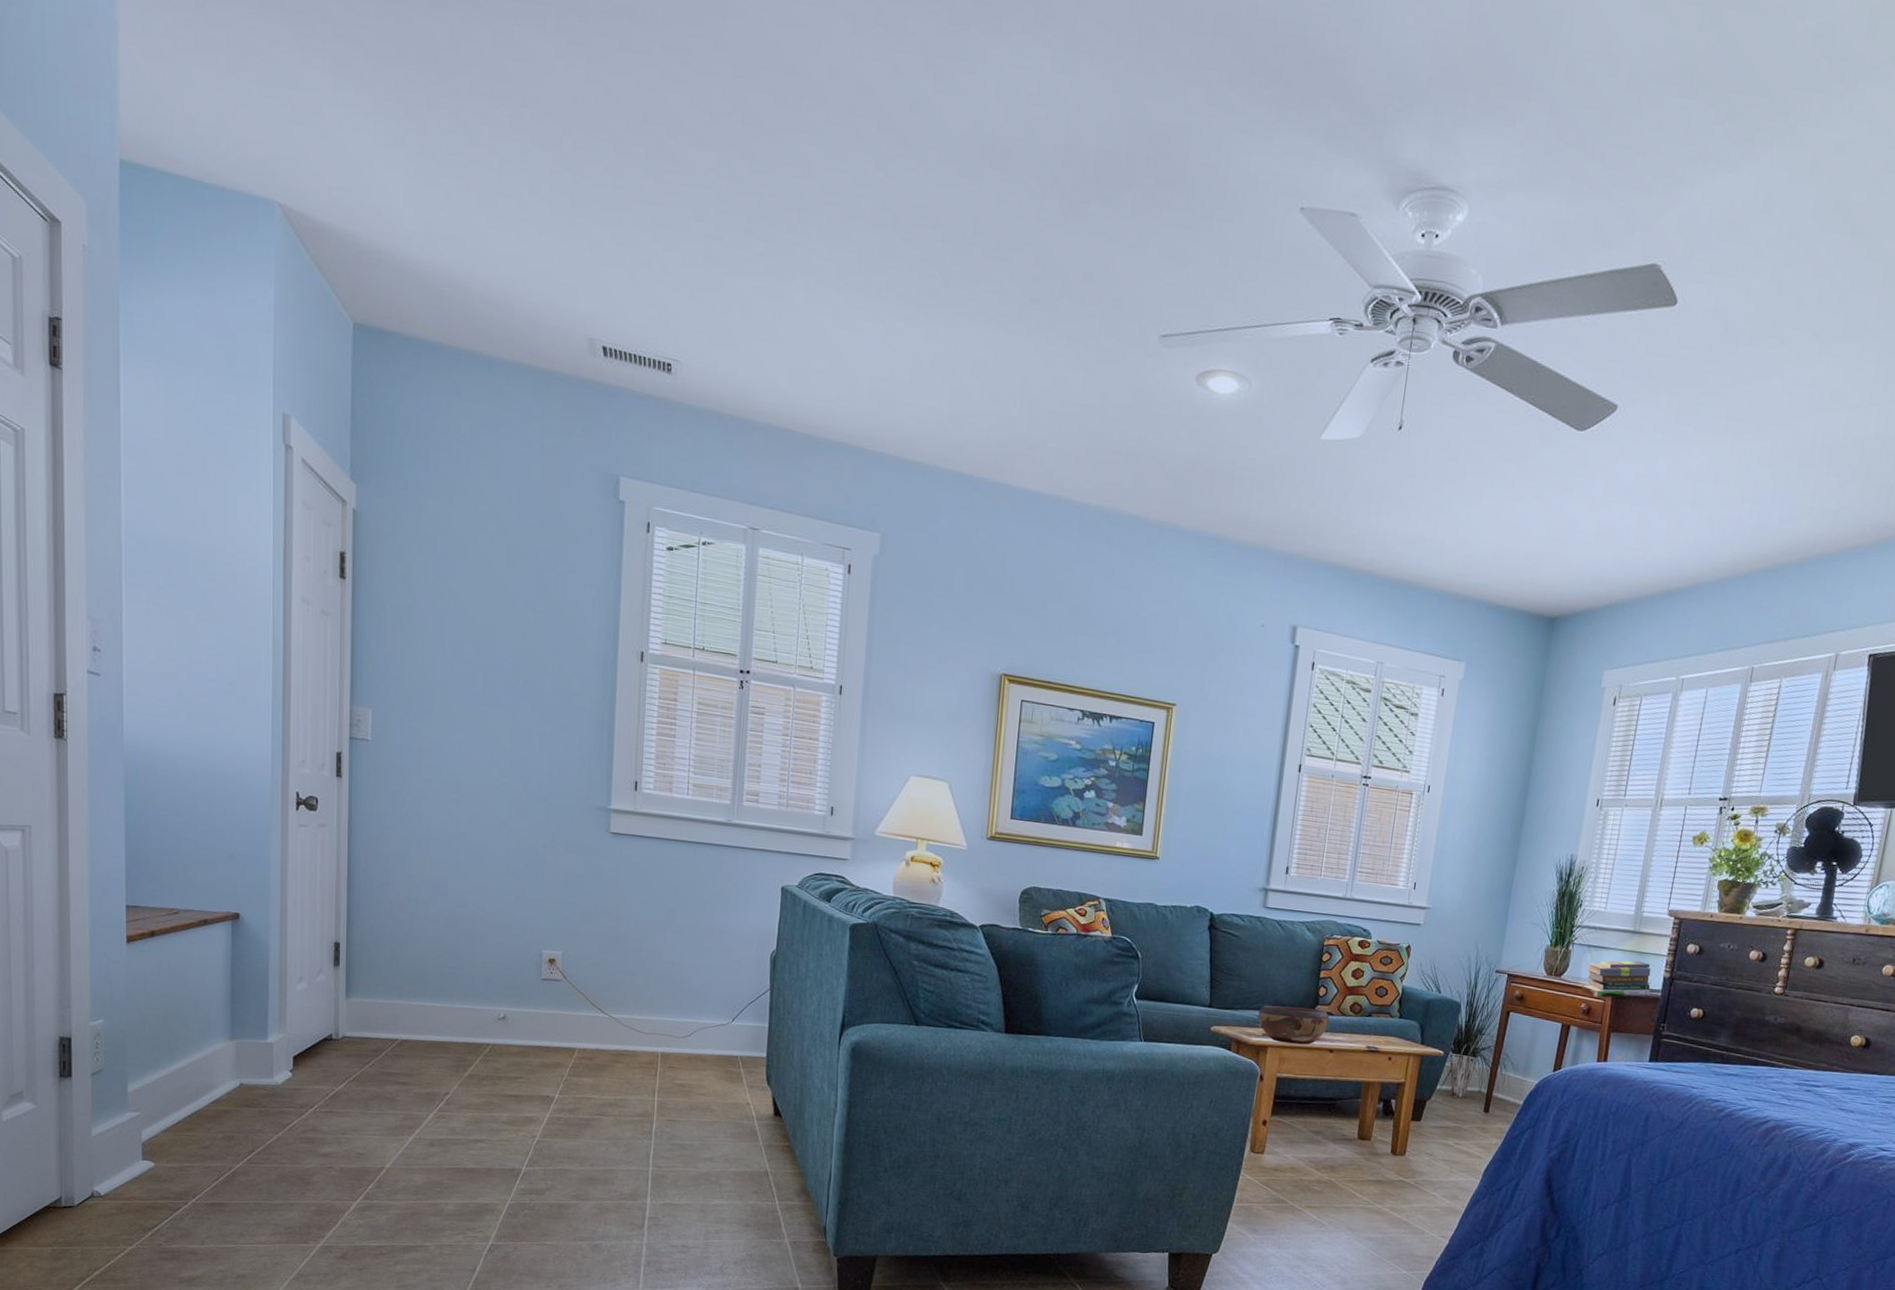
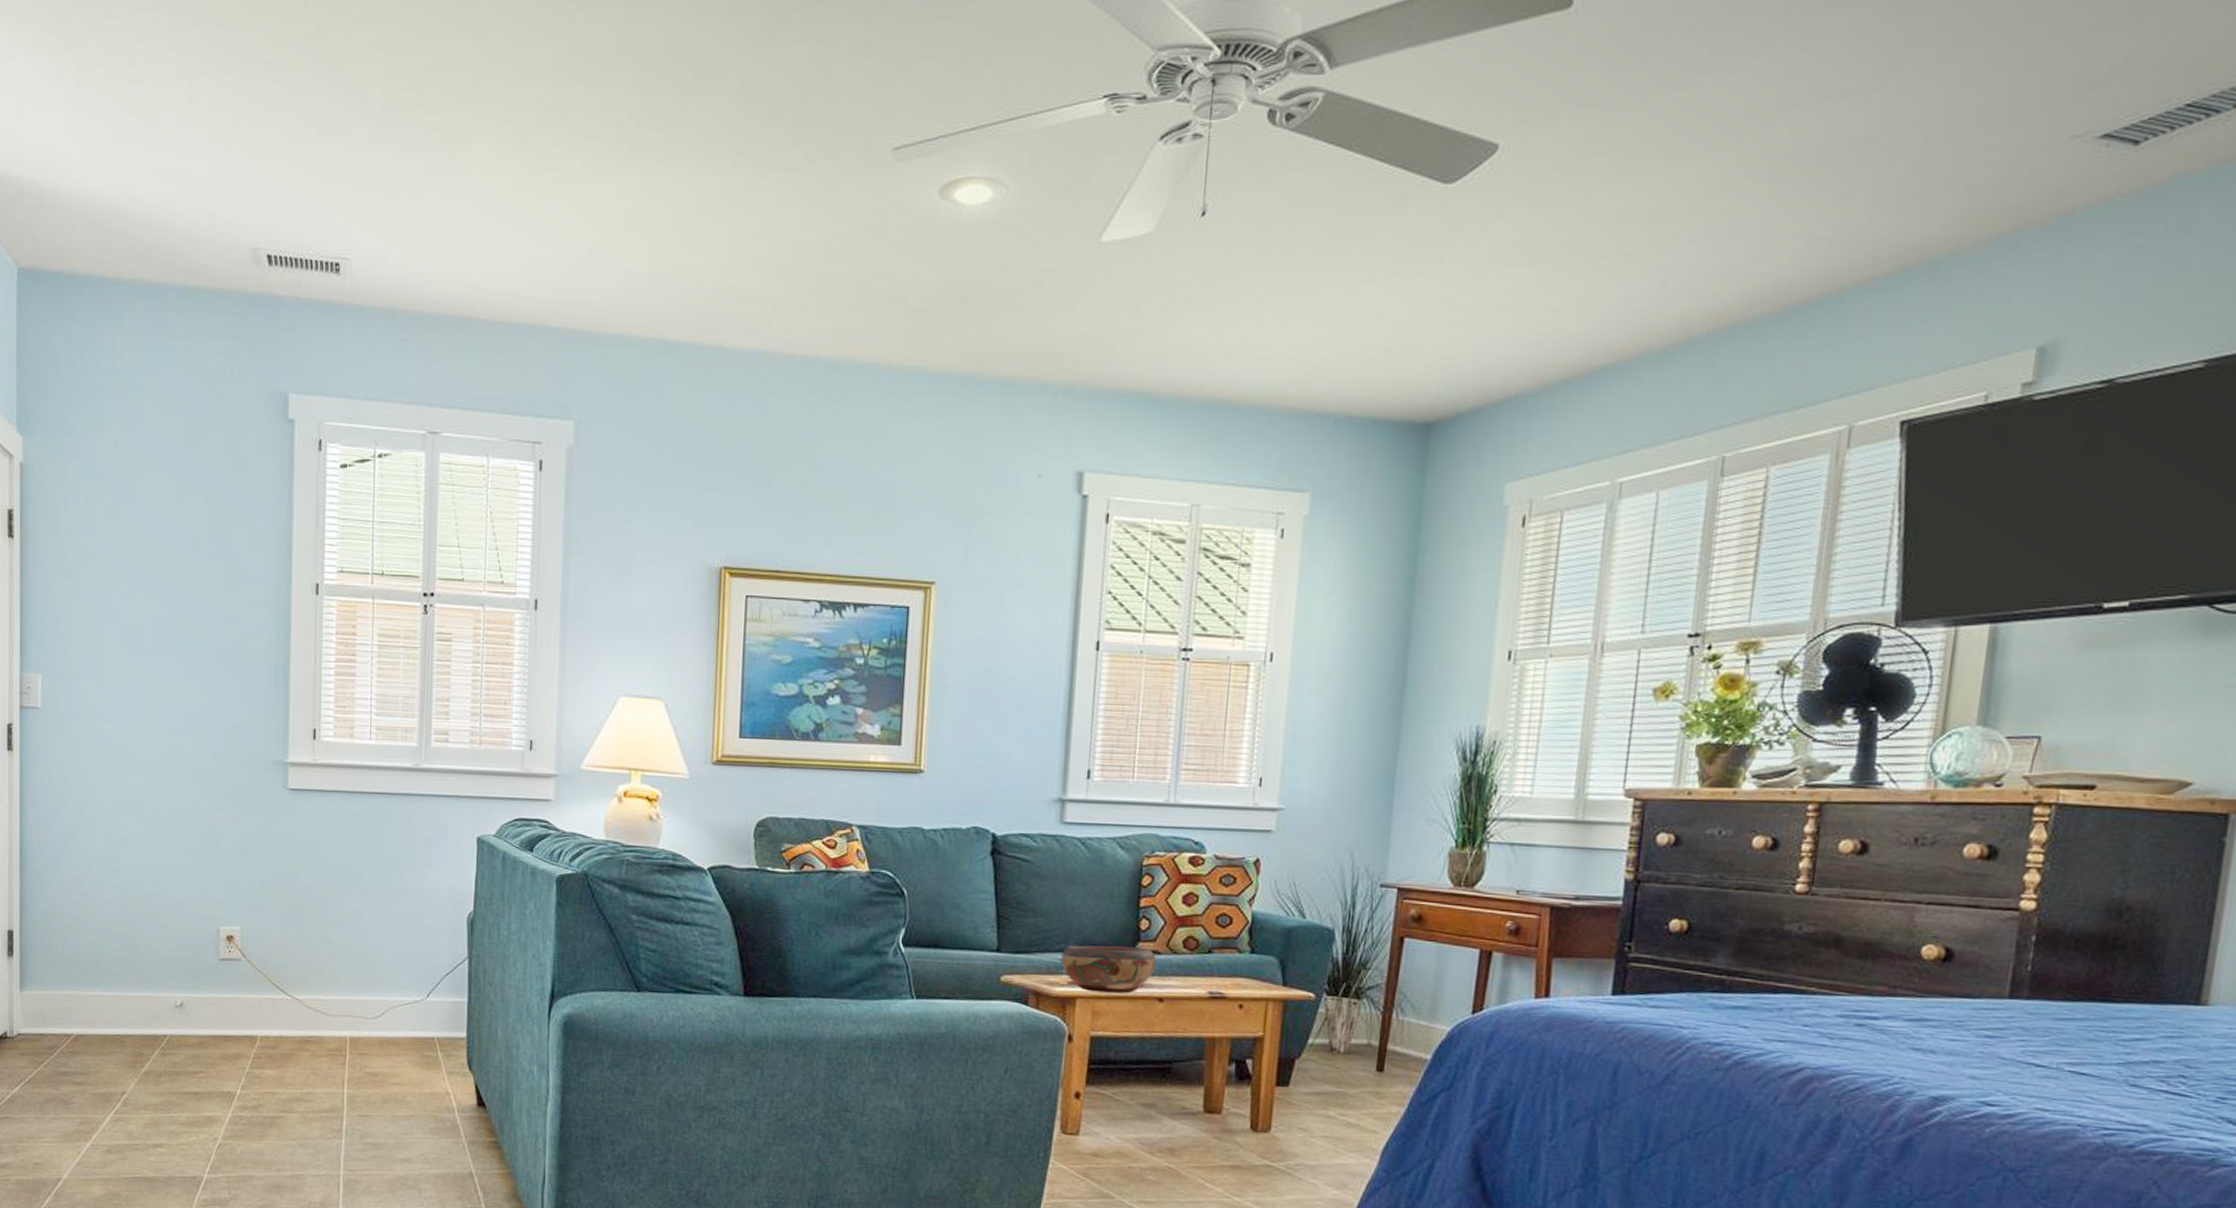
books: present [1581,960,1651,998] -> none [1504,859,1606,913]

